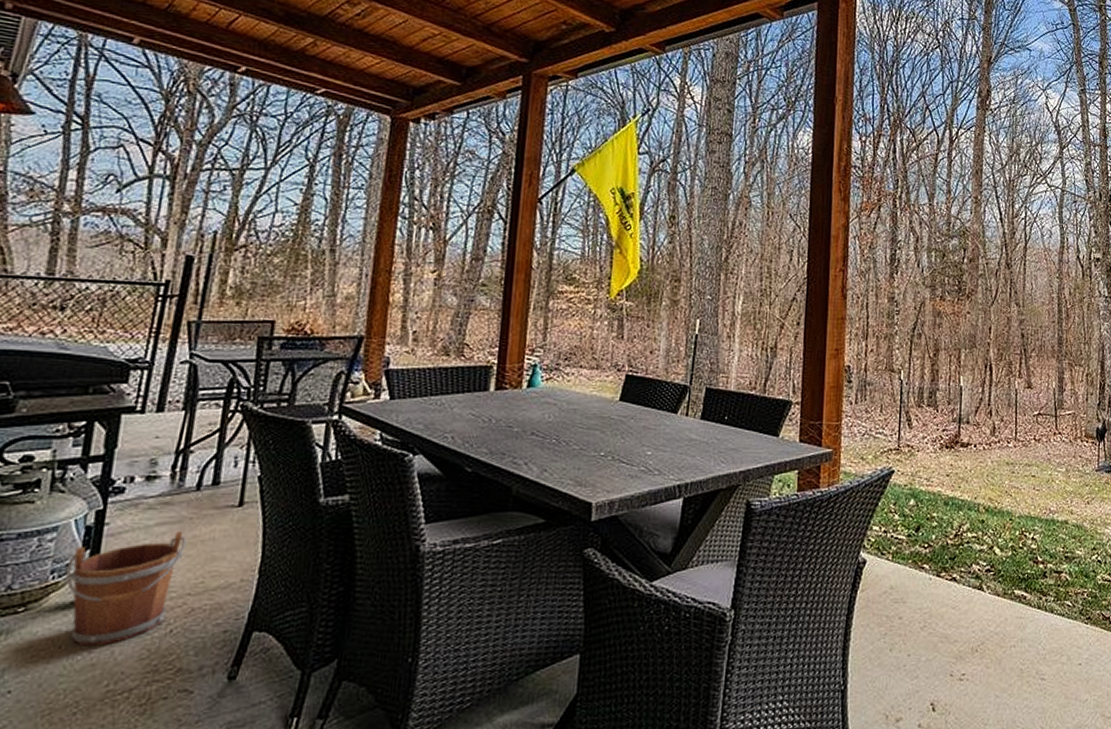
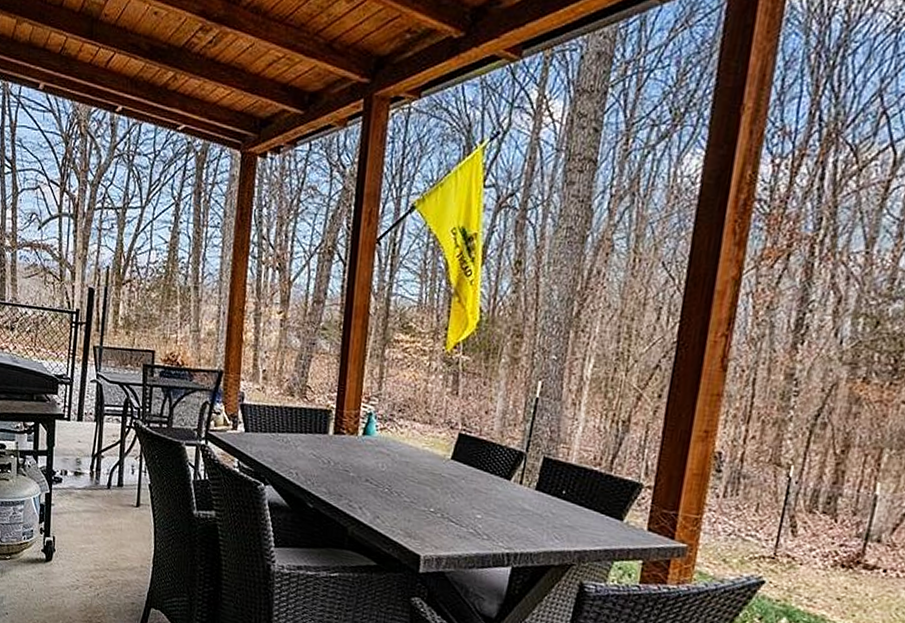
bucket: present [65,530,187,647] -> none [31,518,104,595]

